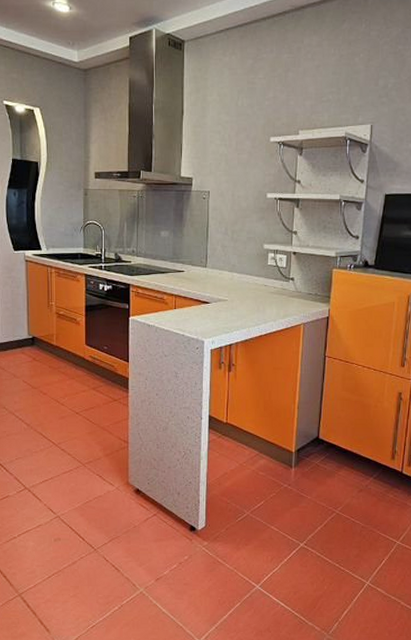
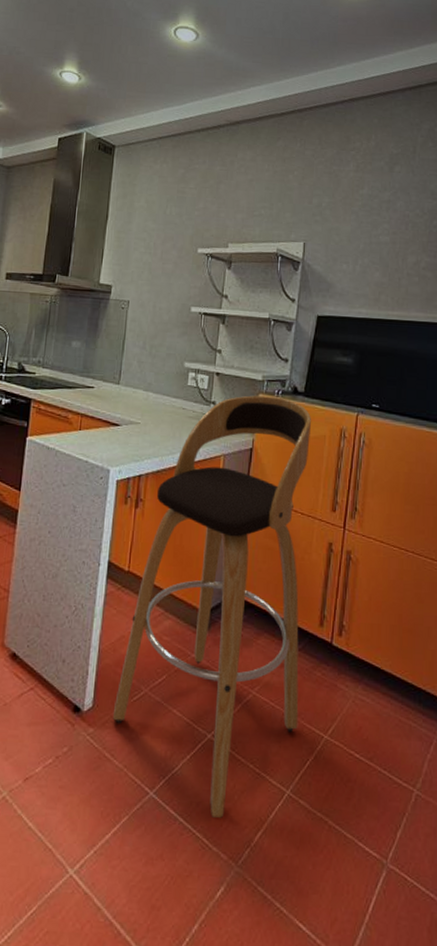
bar stool: none [222,271,382,602] -> present [112,395,312,818]

